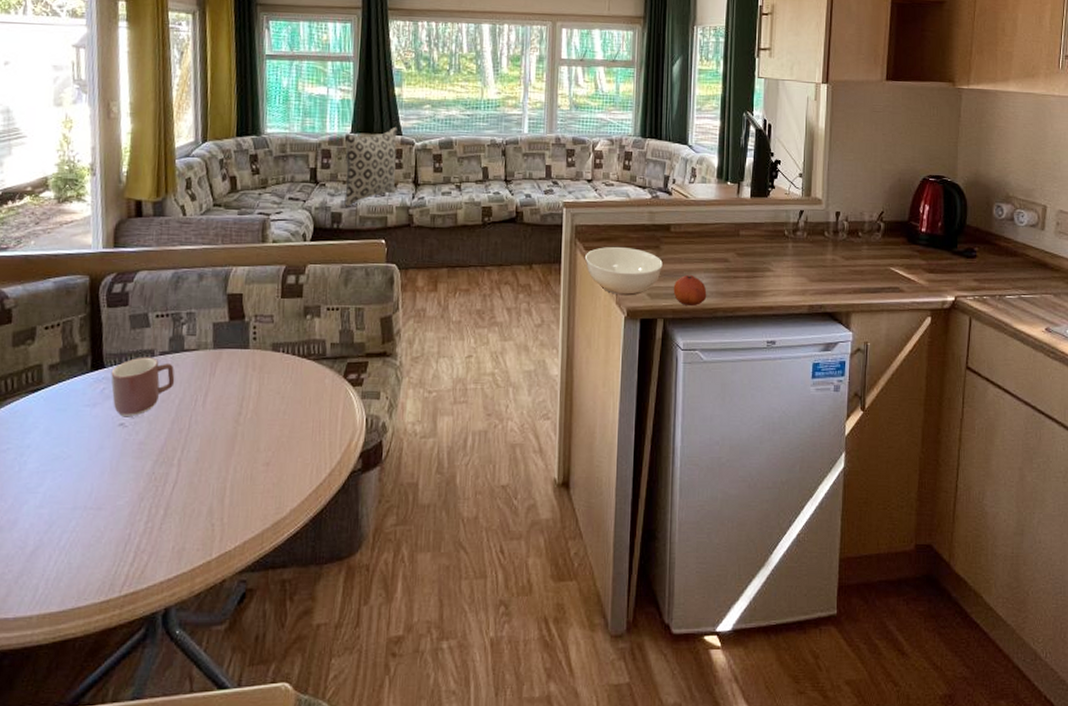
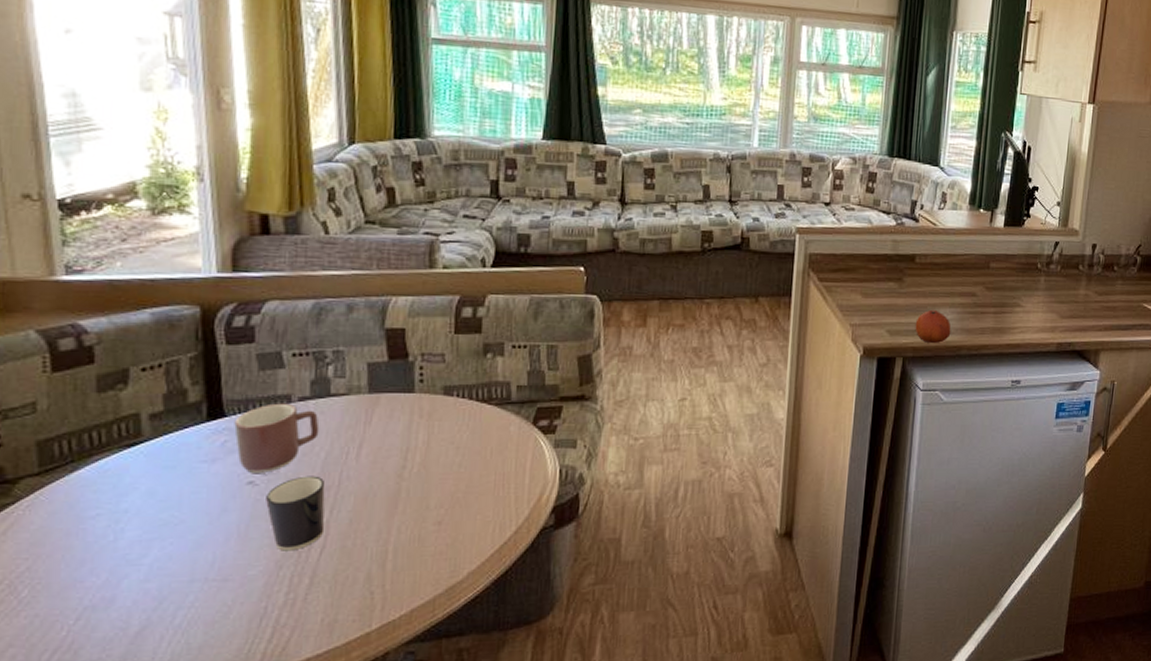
mug: none [132,419,179,485] -> present [266,476,326,551]
pillow: present [344,126,397,207] -> none [534,133,601,228]
bowl: present [584,246,663,296] -> none [818,278,905,332]

